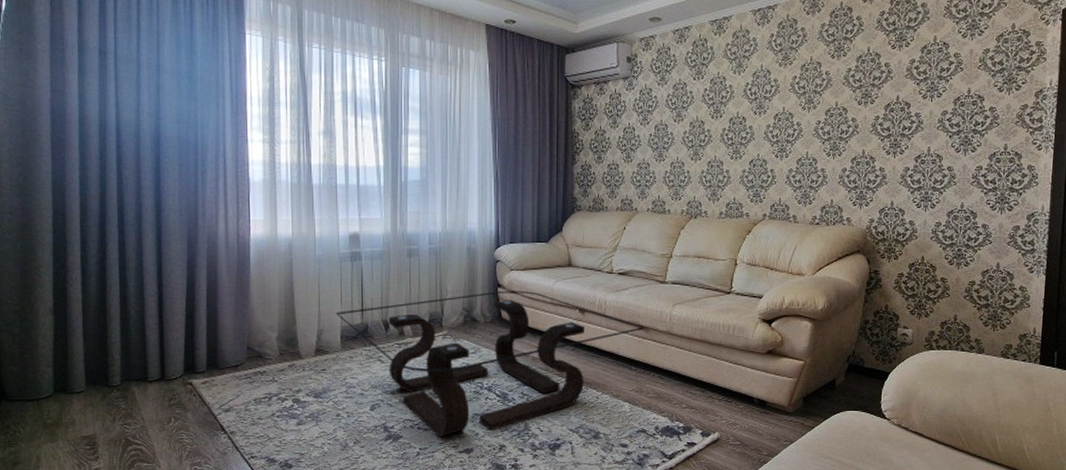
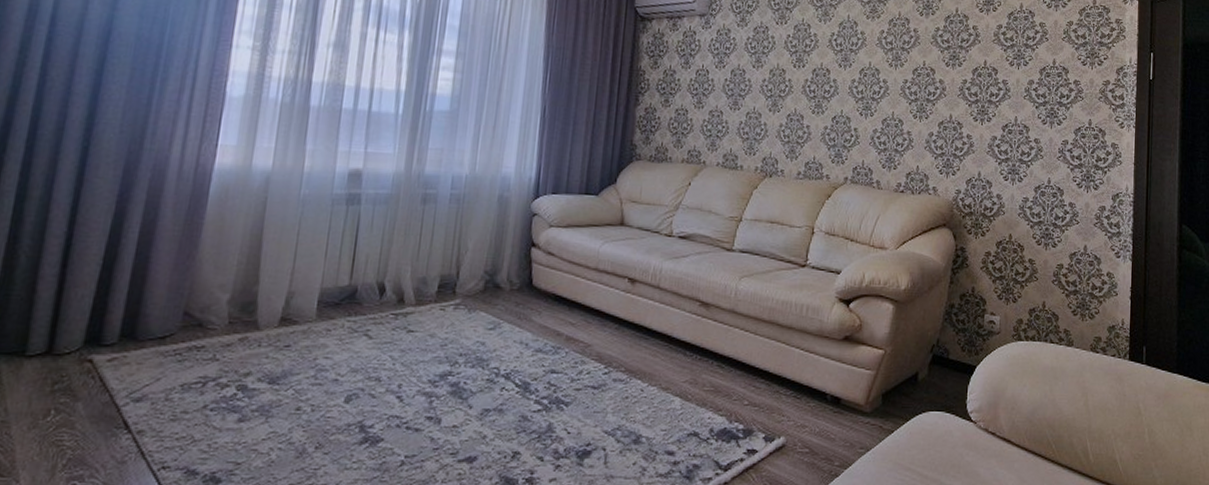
coffee table: present [336,291,644,437] -> none [315,251,704,440]

